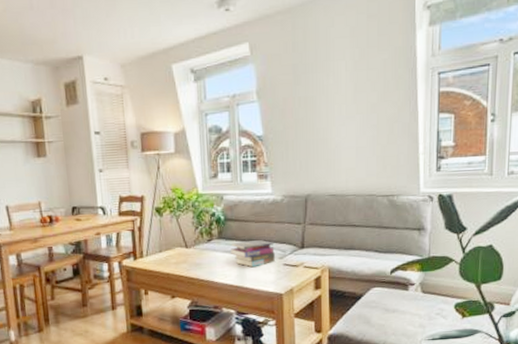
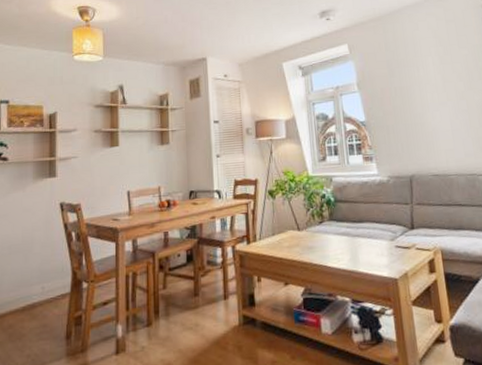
books: present [231,240,275,268] -> none [342,221,387,251]

